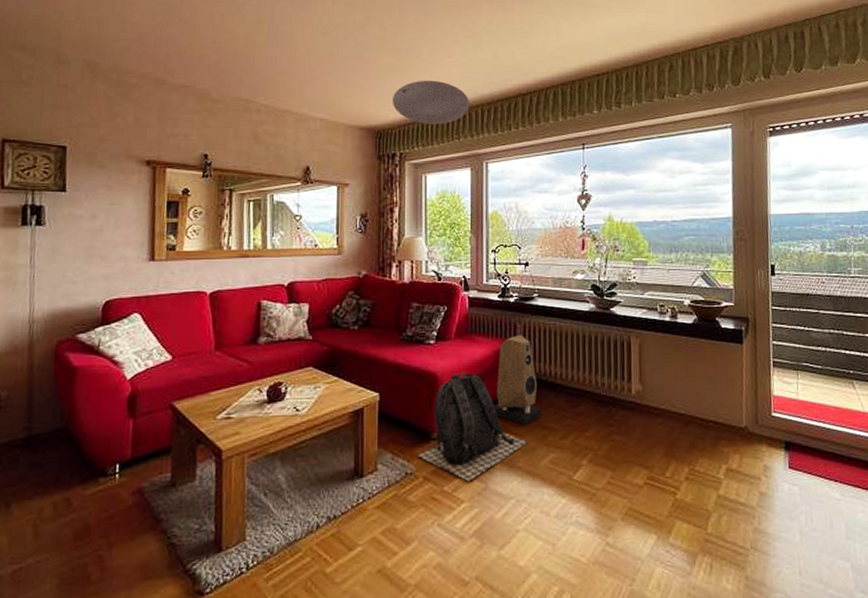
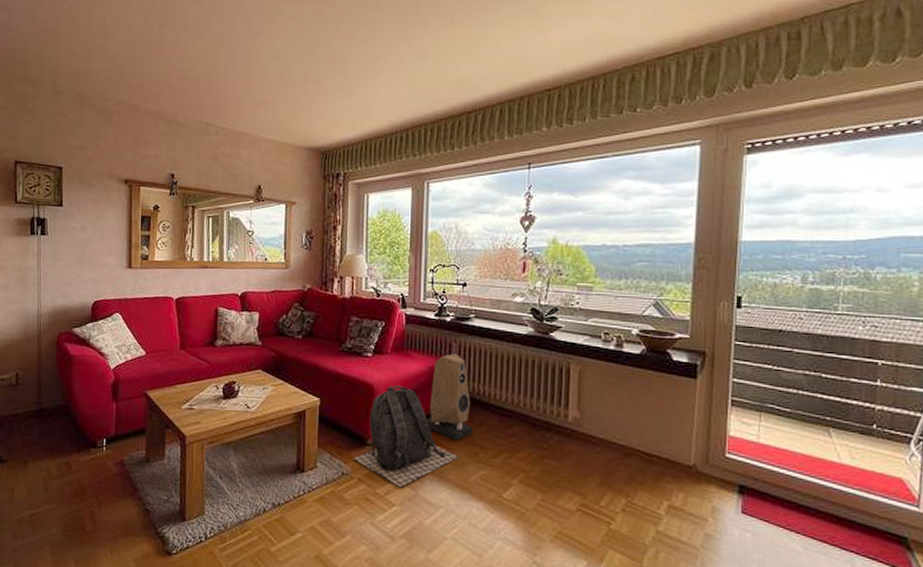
ceiling light: present [392,80,470,125] -> none [337,100,413,145]

